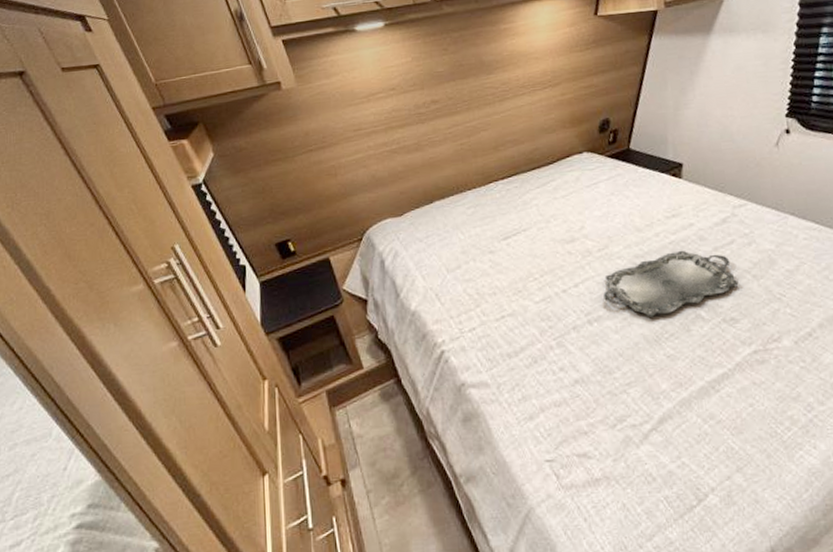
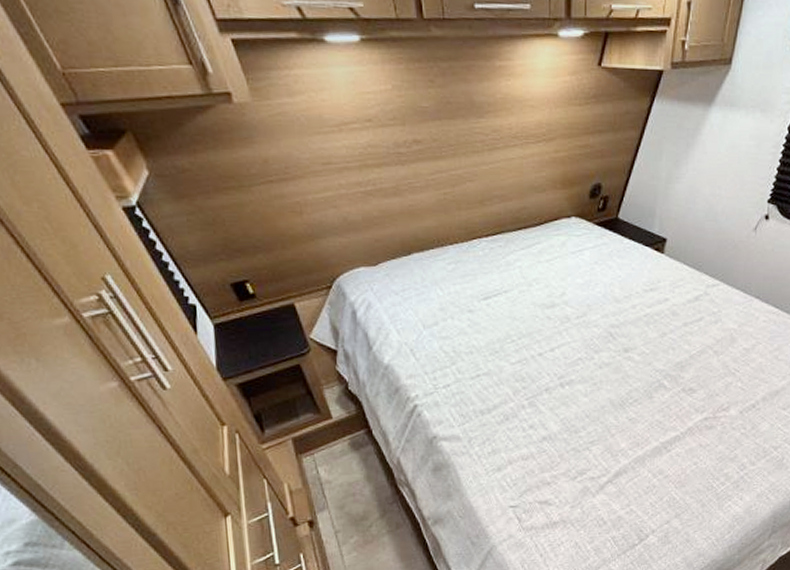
serving tray: present [603,250,739,317] -> none [577,323,701,384]

